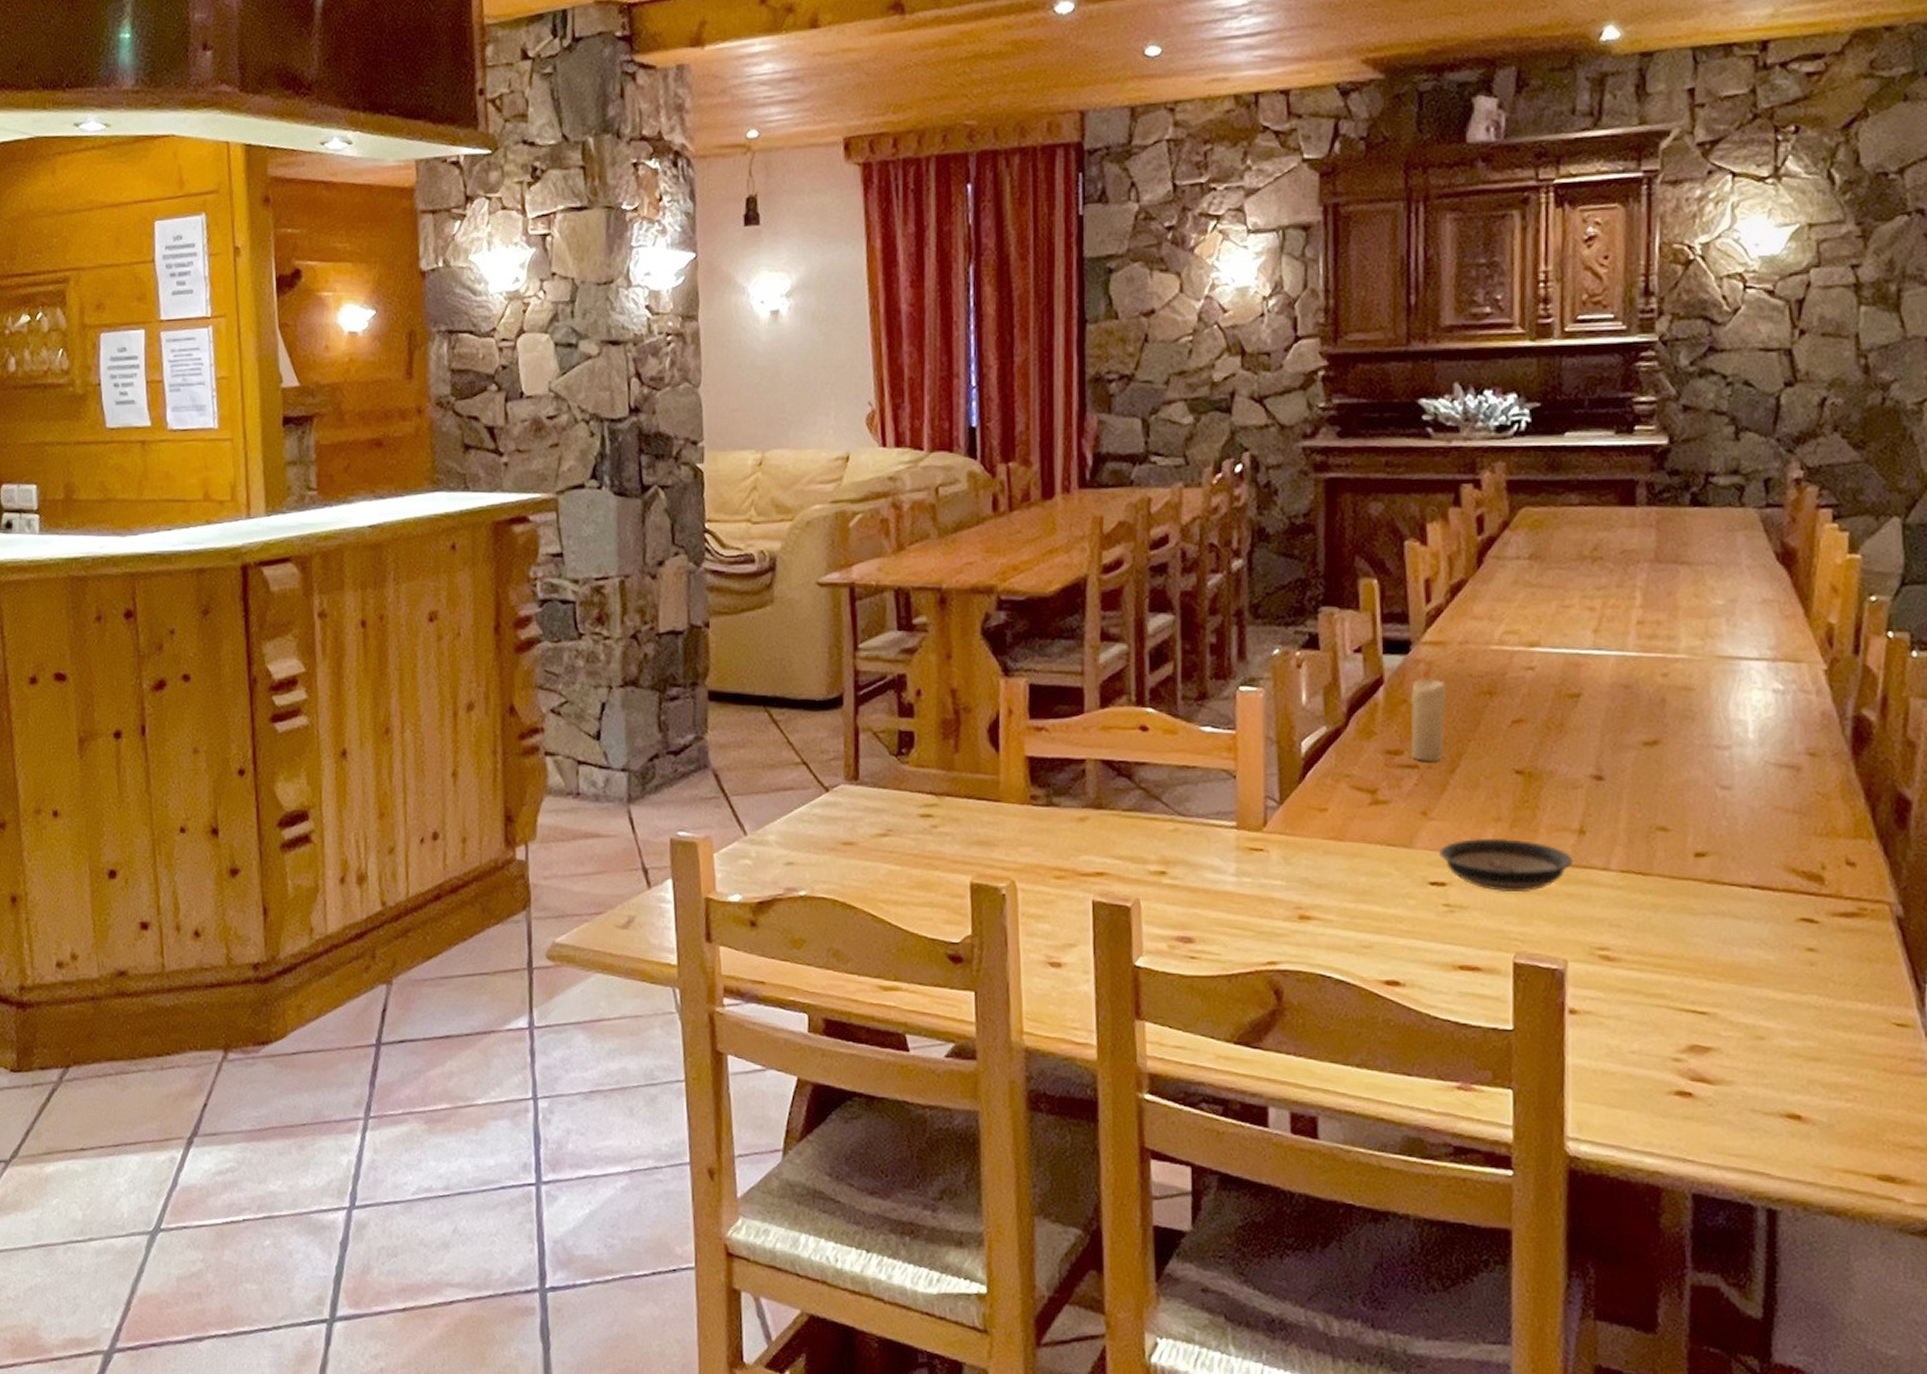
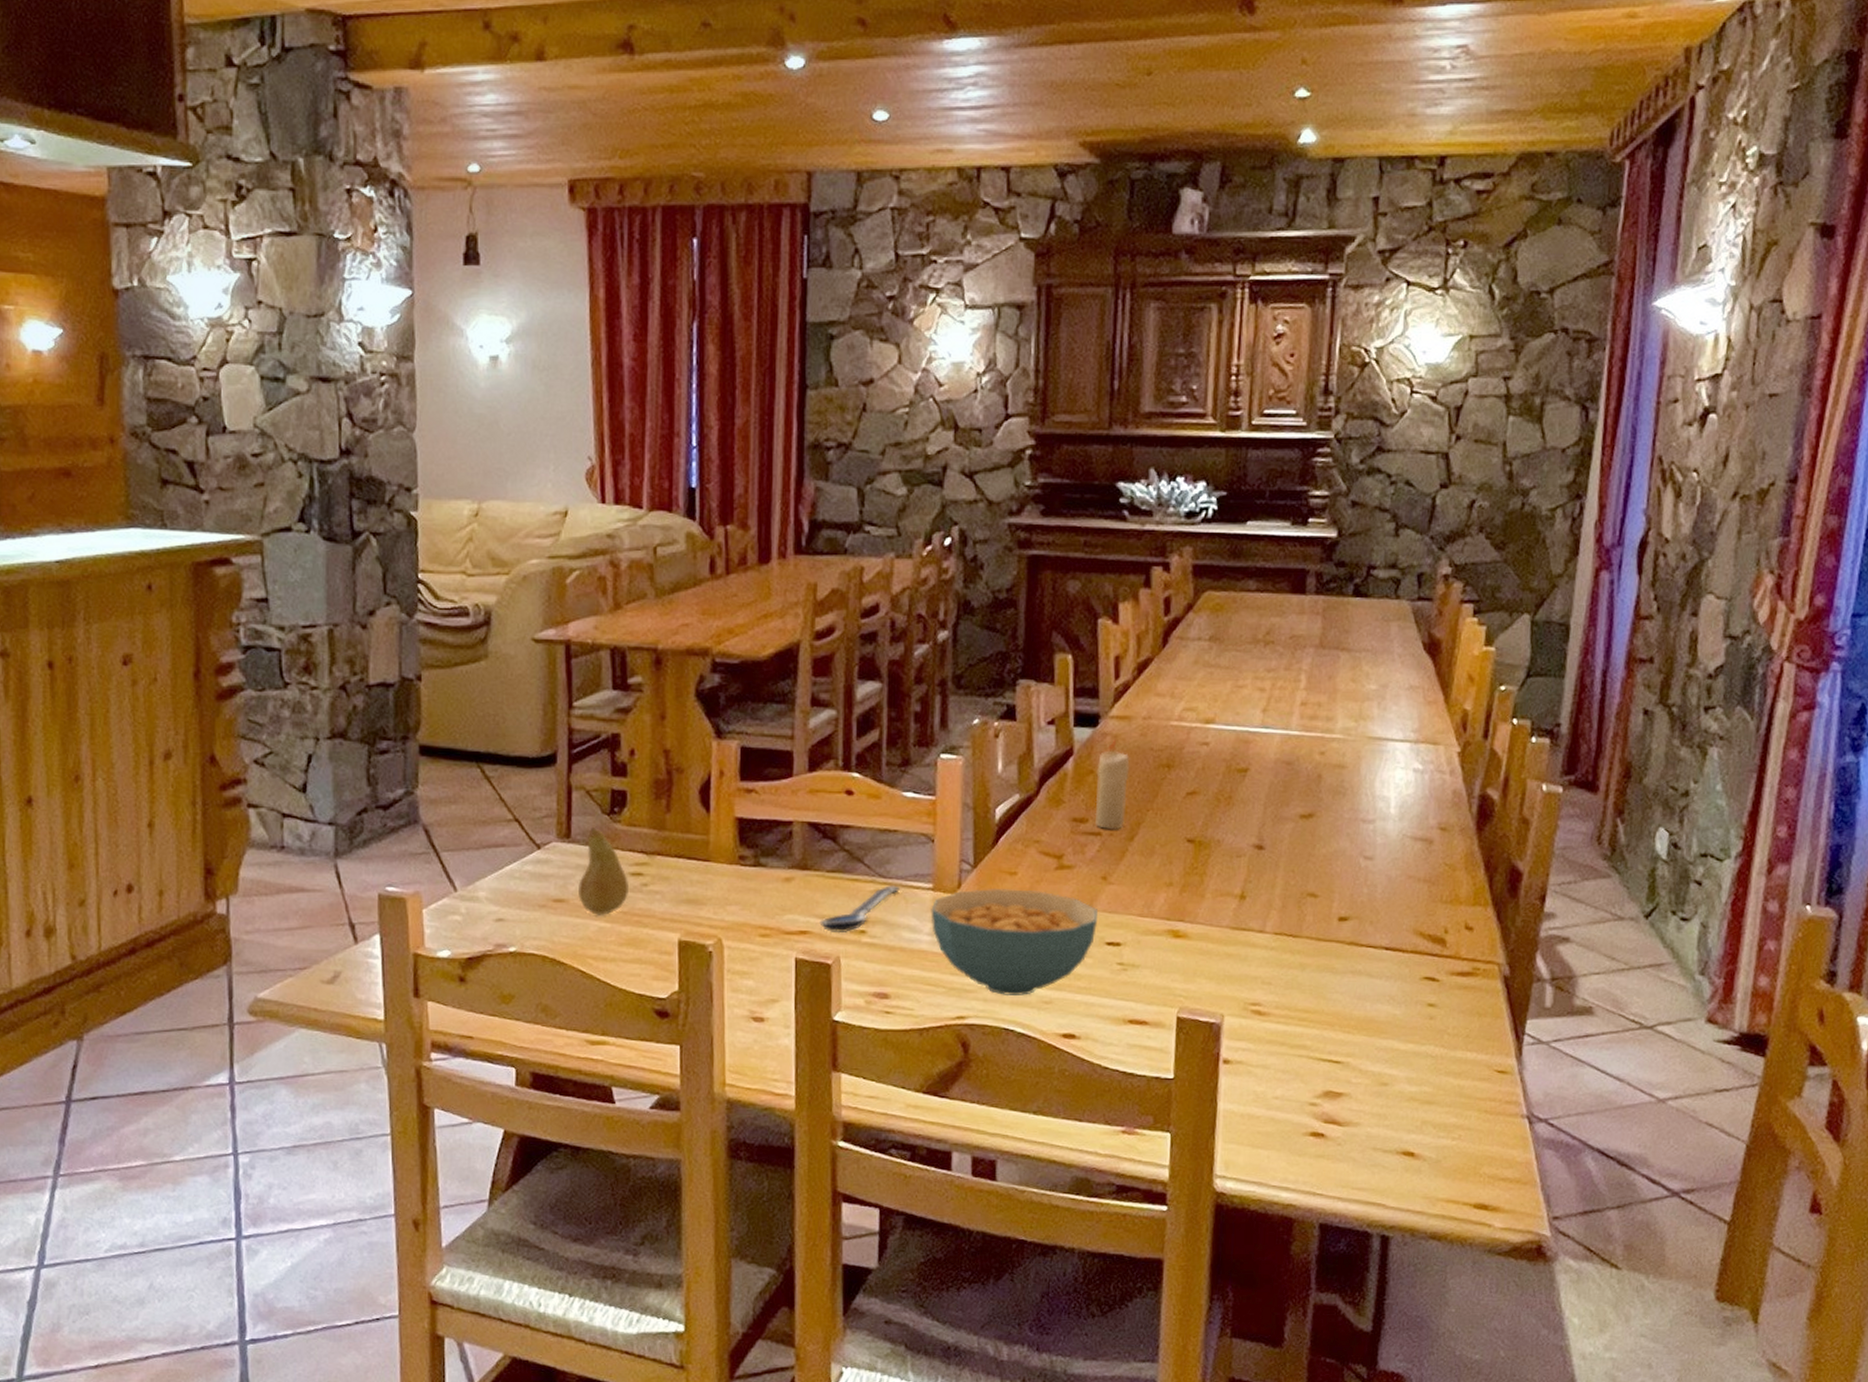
fruit: none [867,769,918,858] -> present [579,828,628,915]
spoon: none [1117,824,1201,875] -> present [819,885,900,934]
cereal bowl: none [1235,825,1418,939] -> present [931,888,1097,995]
saucer: present [1438,838,1574,893] -> none [1115,901,1234,953]

